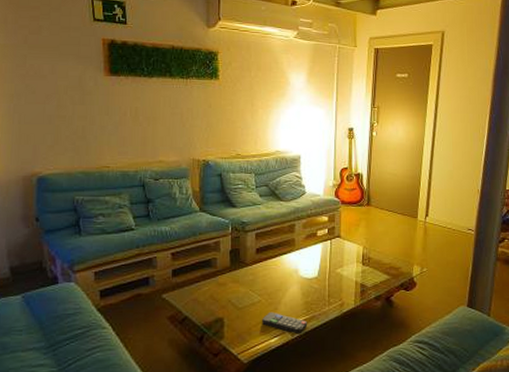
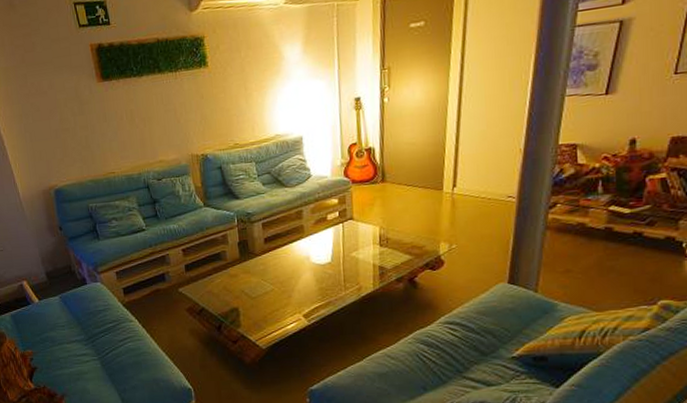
remote control: present [262,311,308,335] -> none [277,299,325,320]

